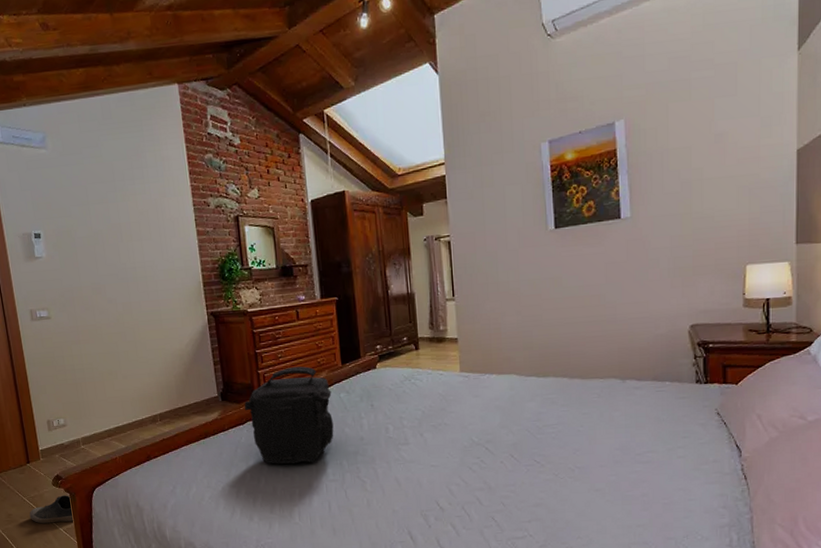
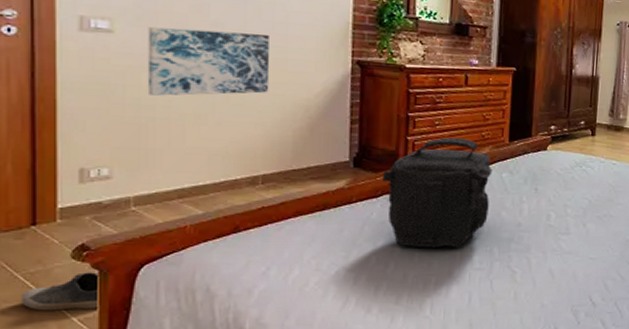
wall art: none [70,302,154,361] -> present [147,27,270,96]

